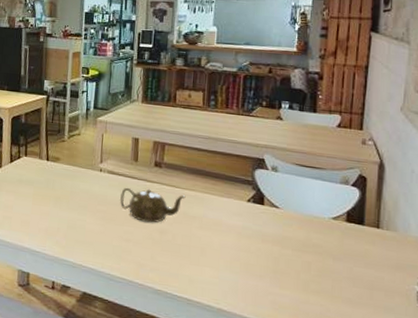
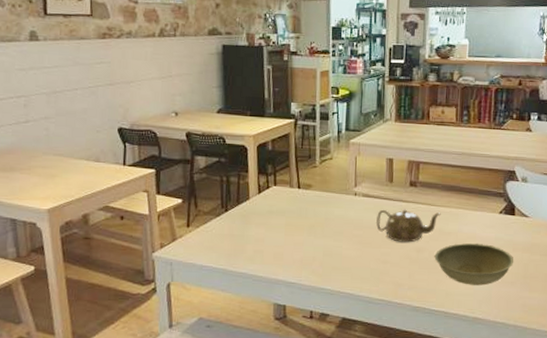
bowl: none [178,229,263,276] -> present [434,243,514,286]

